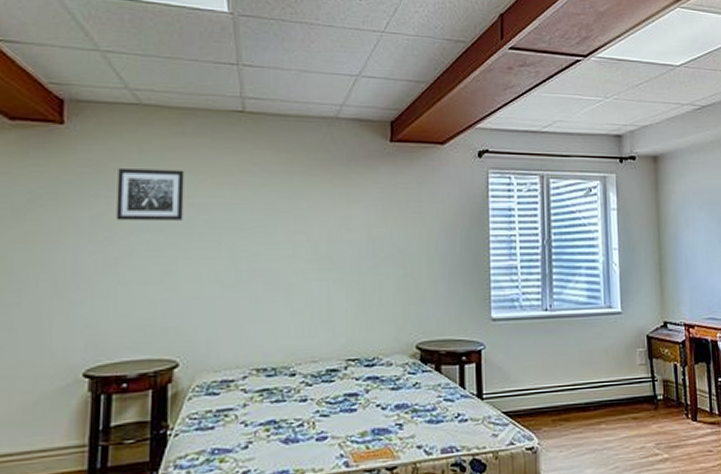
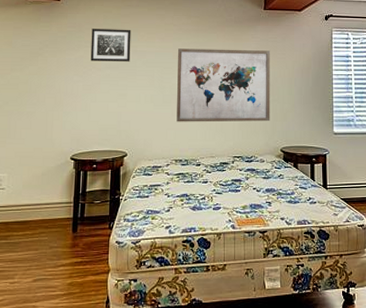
wall art: none [258,199,401,312] -> present [177,48,271,122]

